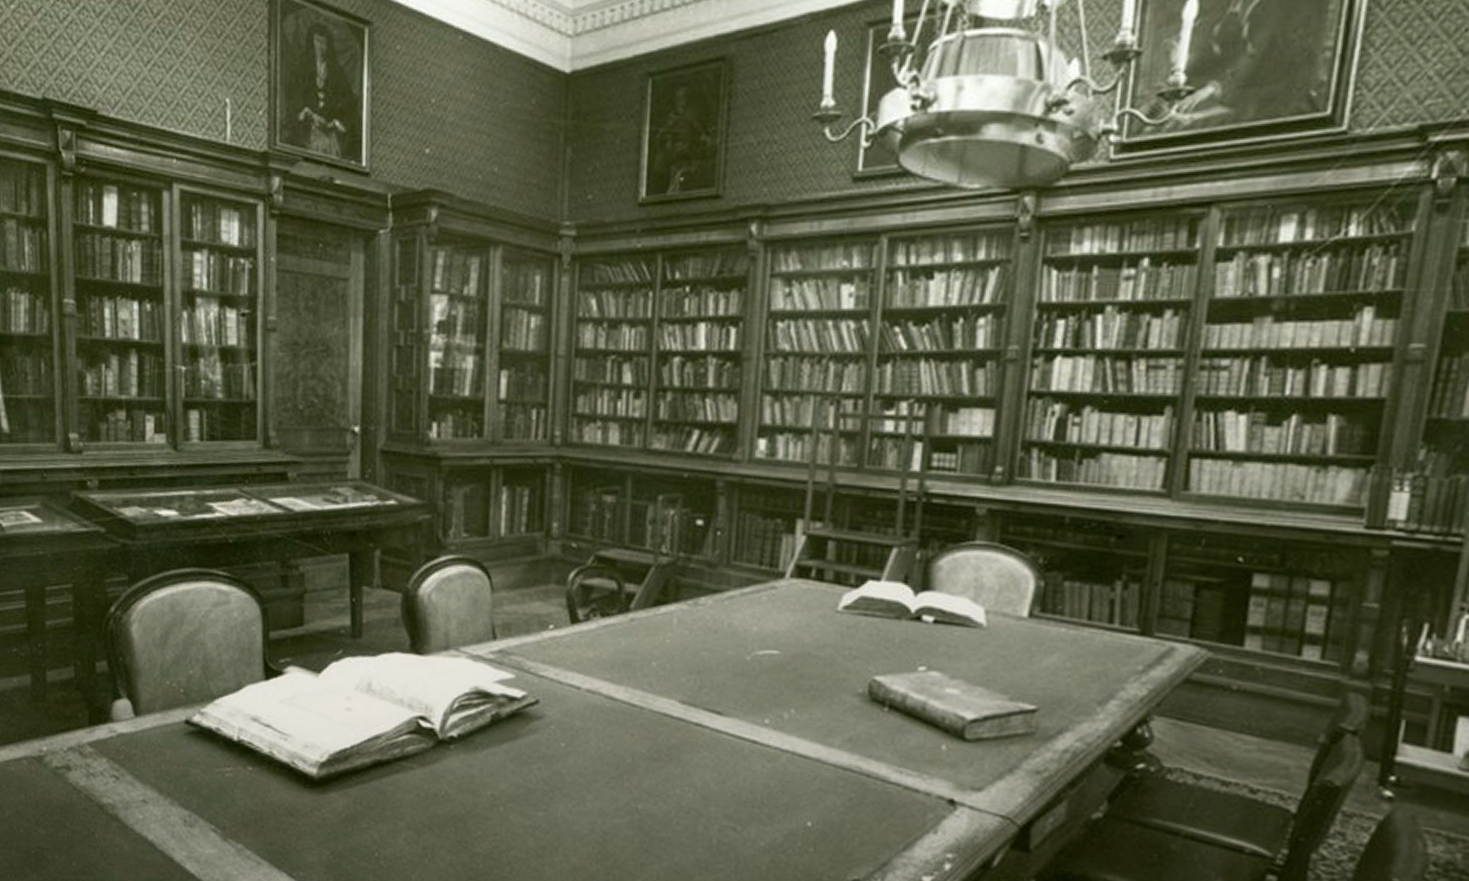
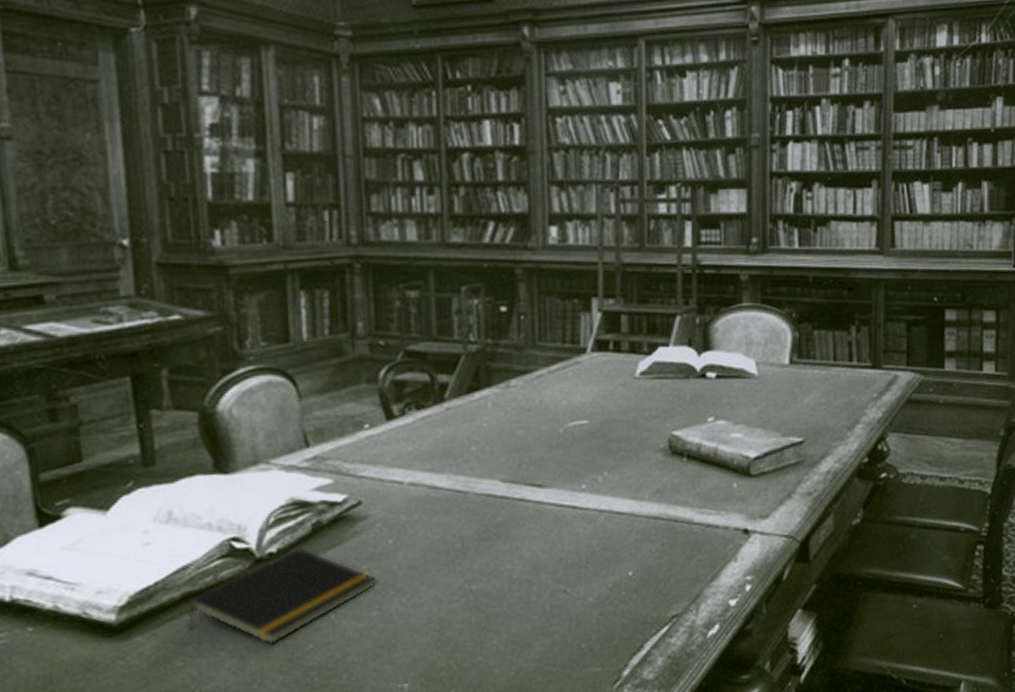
notepad: none [375,735,545,825] -> present [187,547,376,645]

